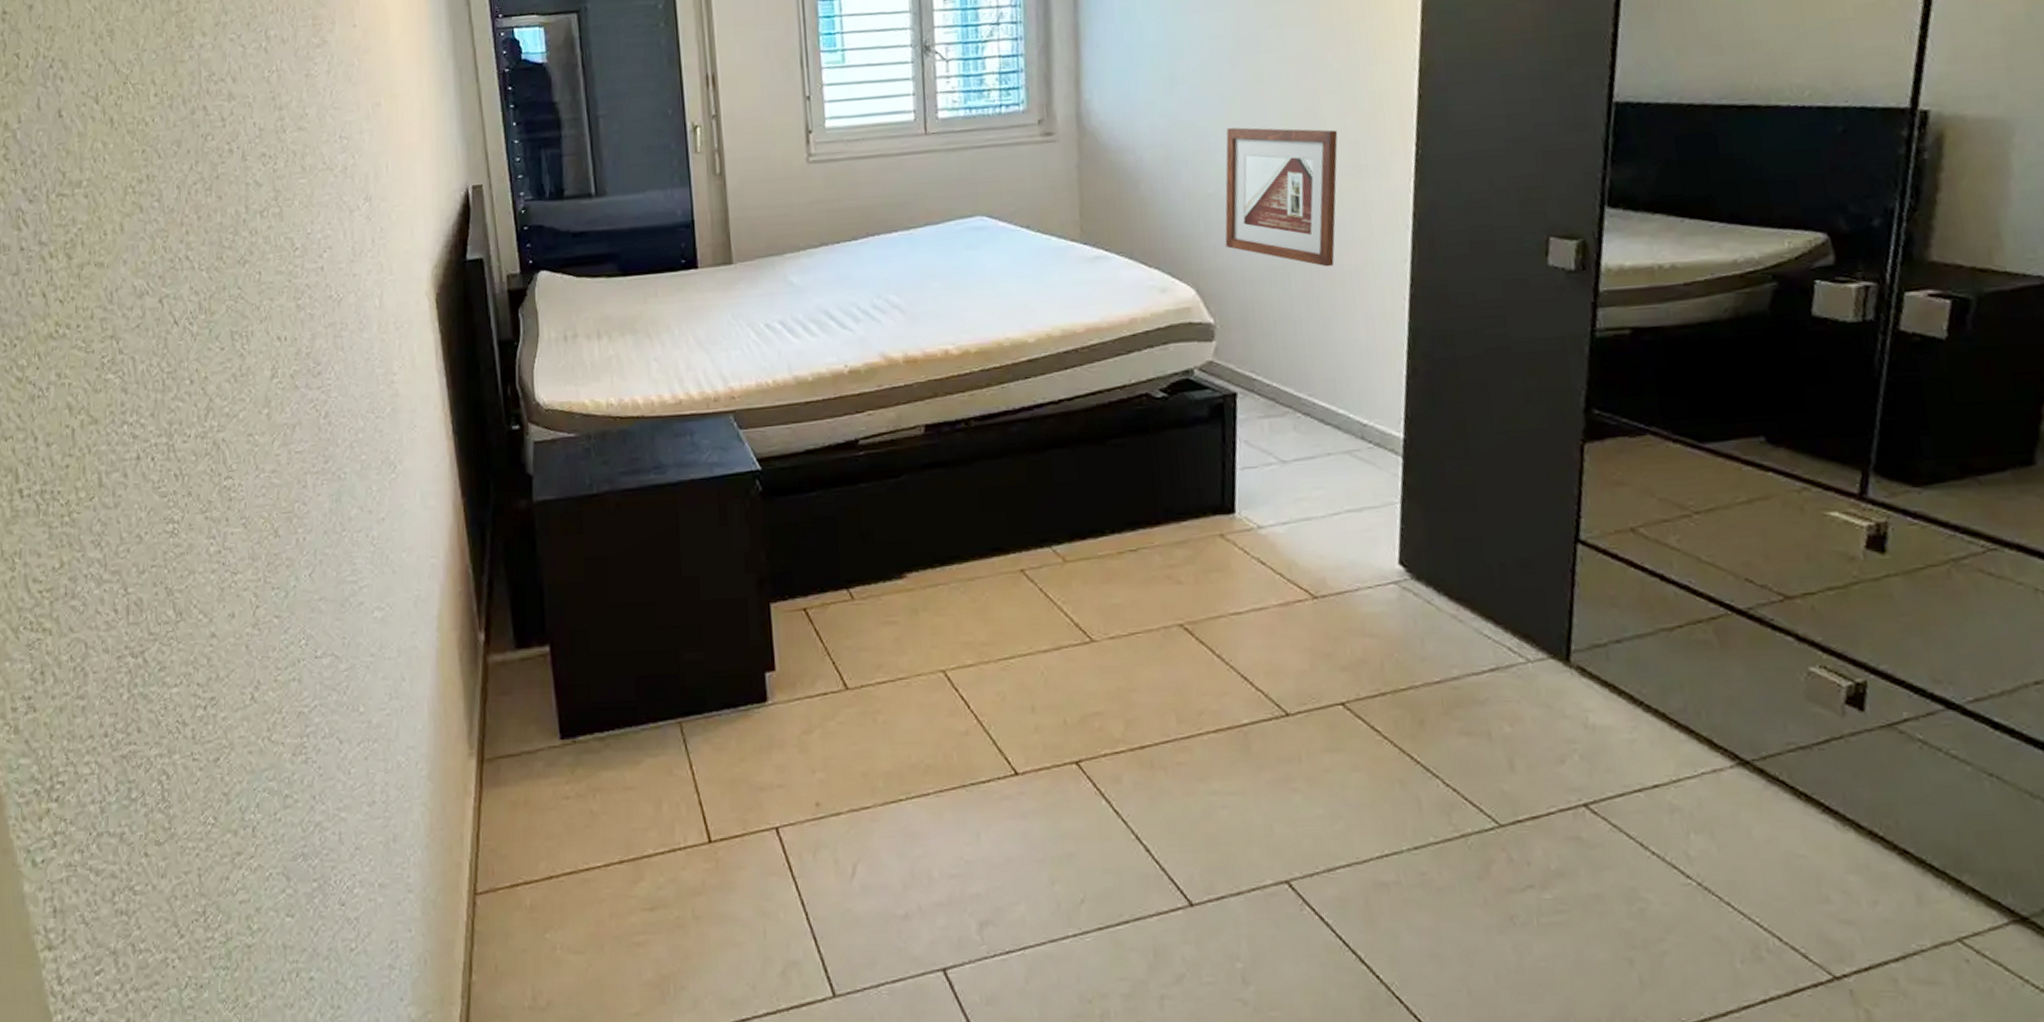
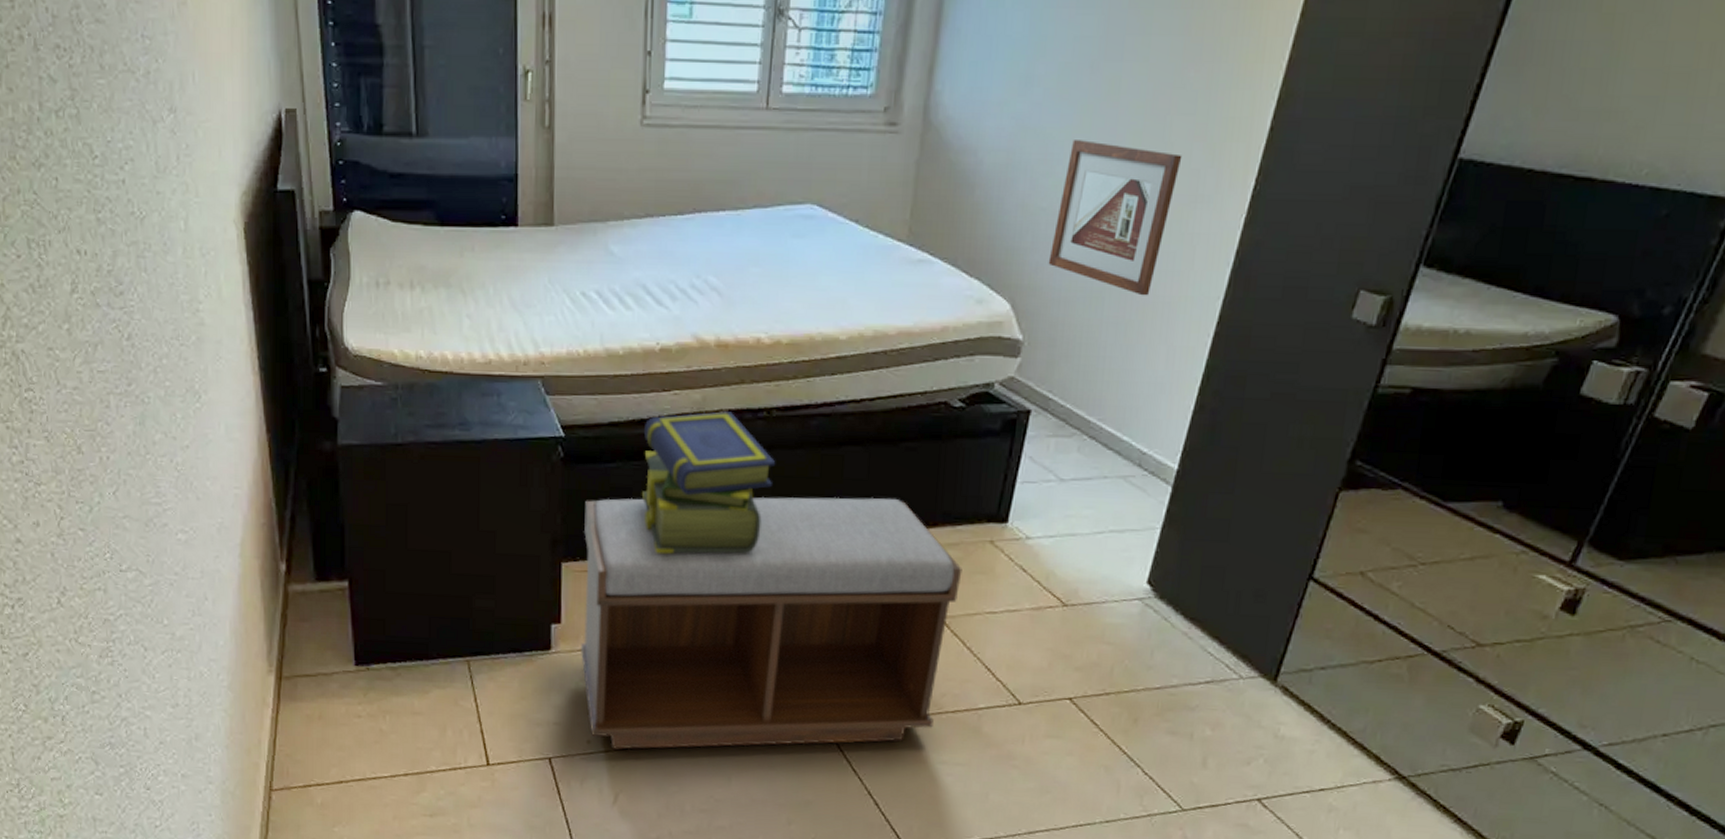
bench: none [789,500,1197,810] -> present [581,497,962,750]
stack of books: none [841,426,981,583] -> present [642,411,776,554]

